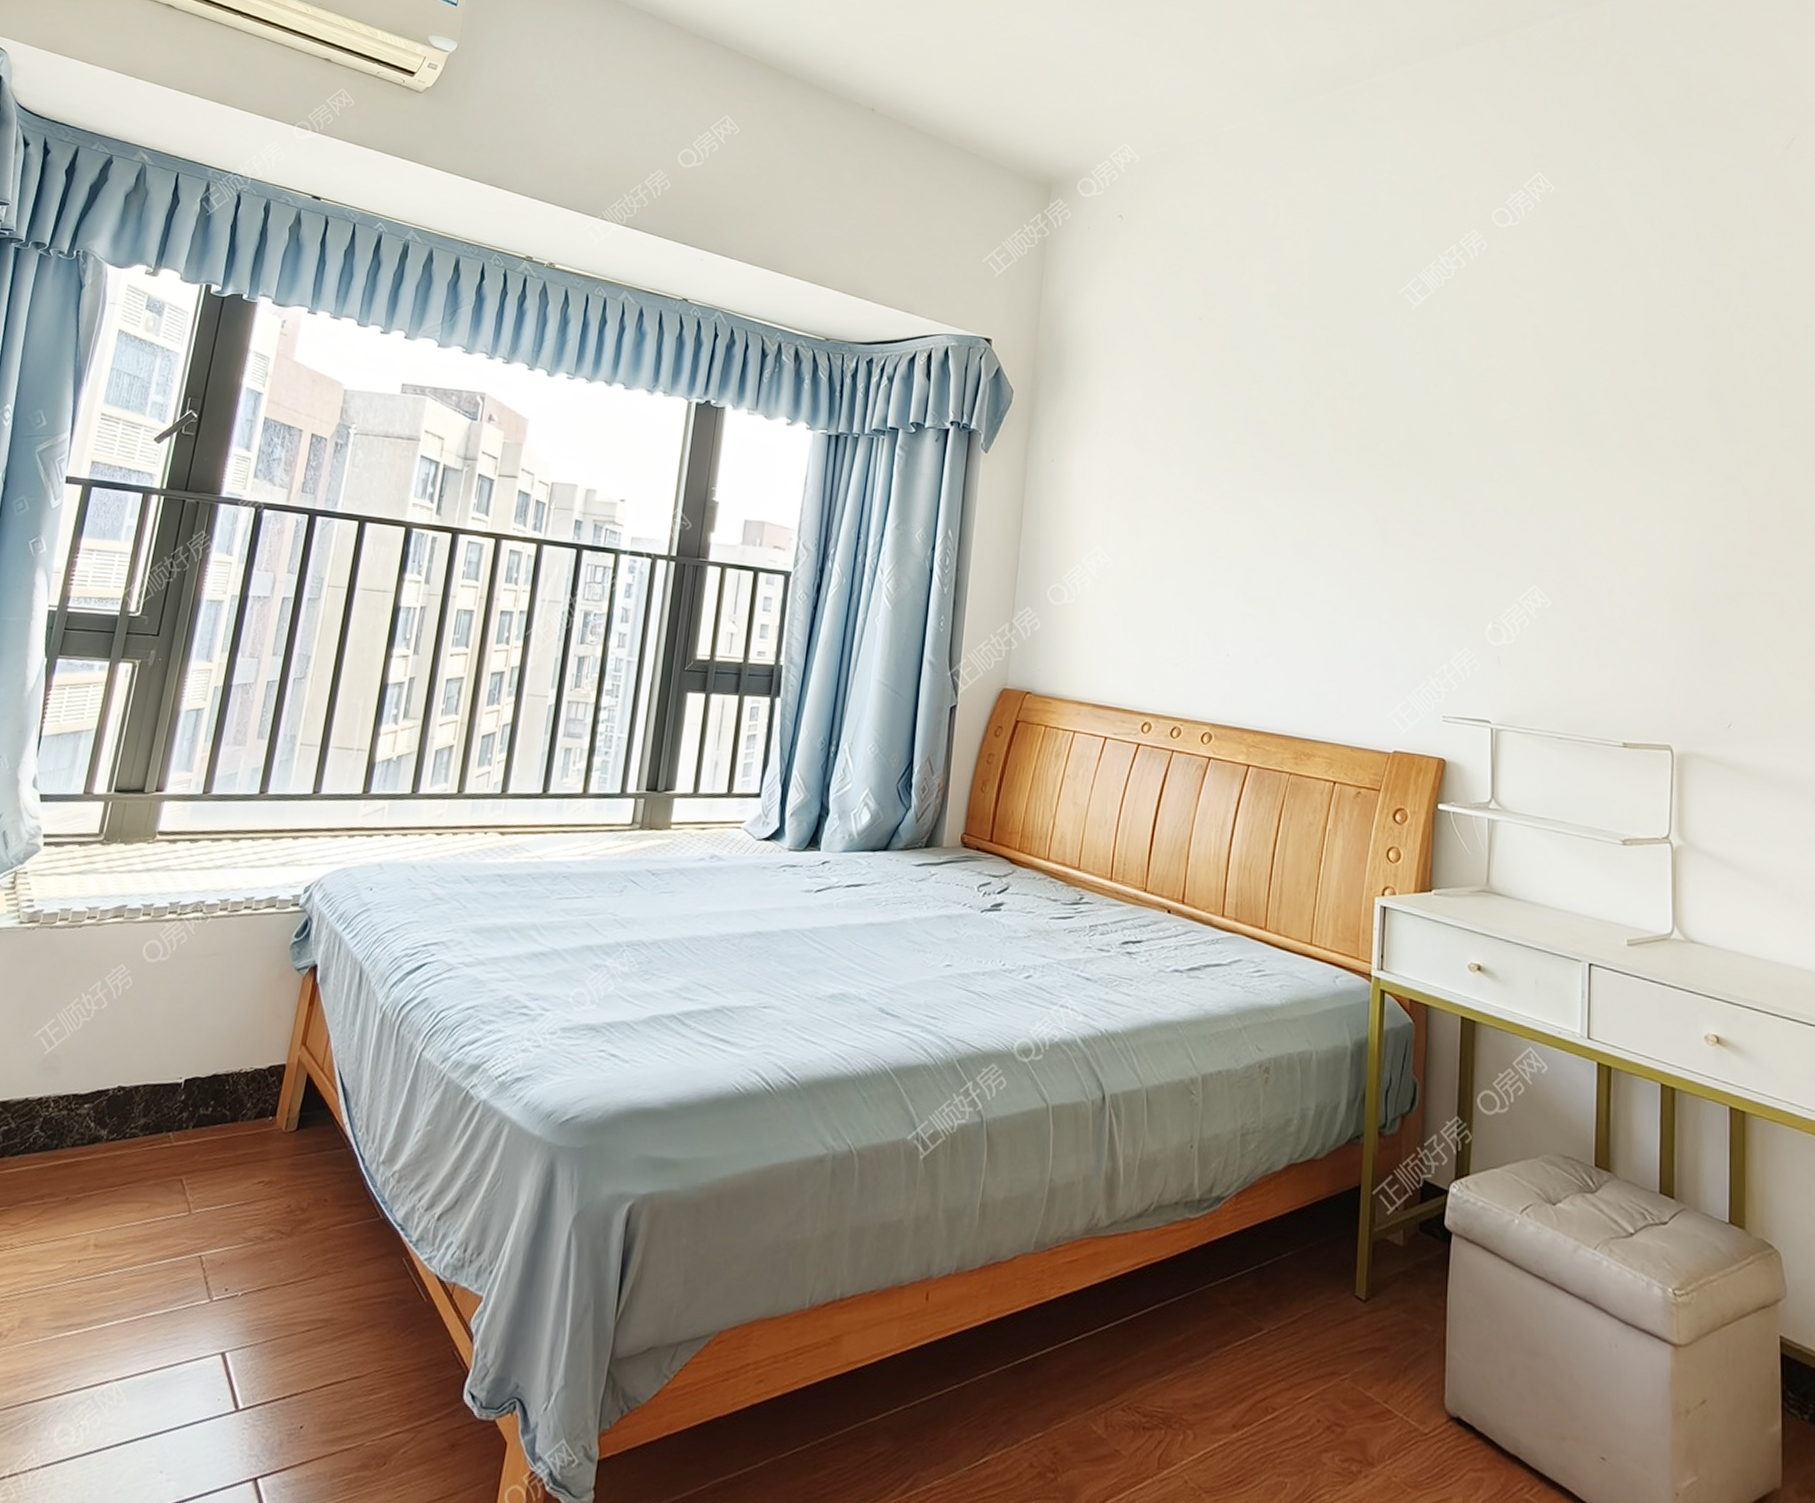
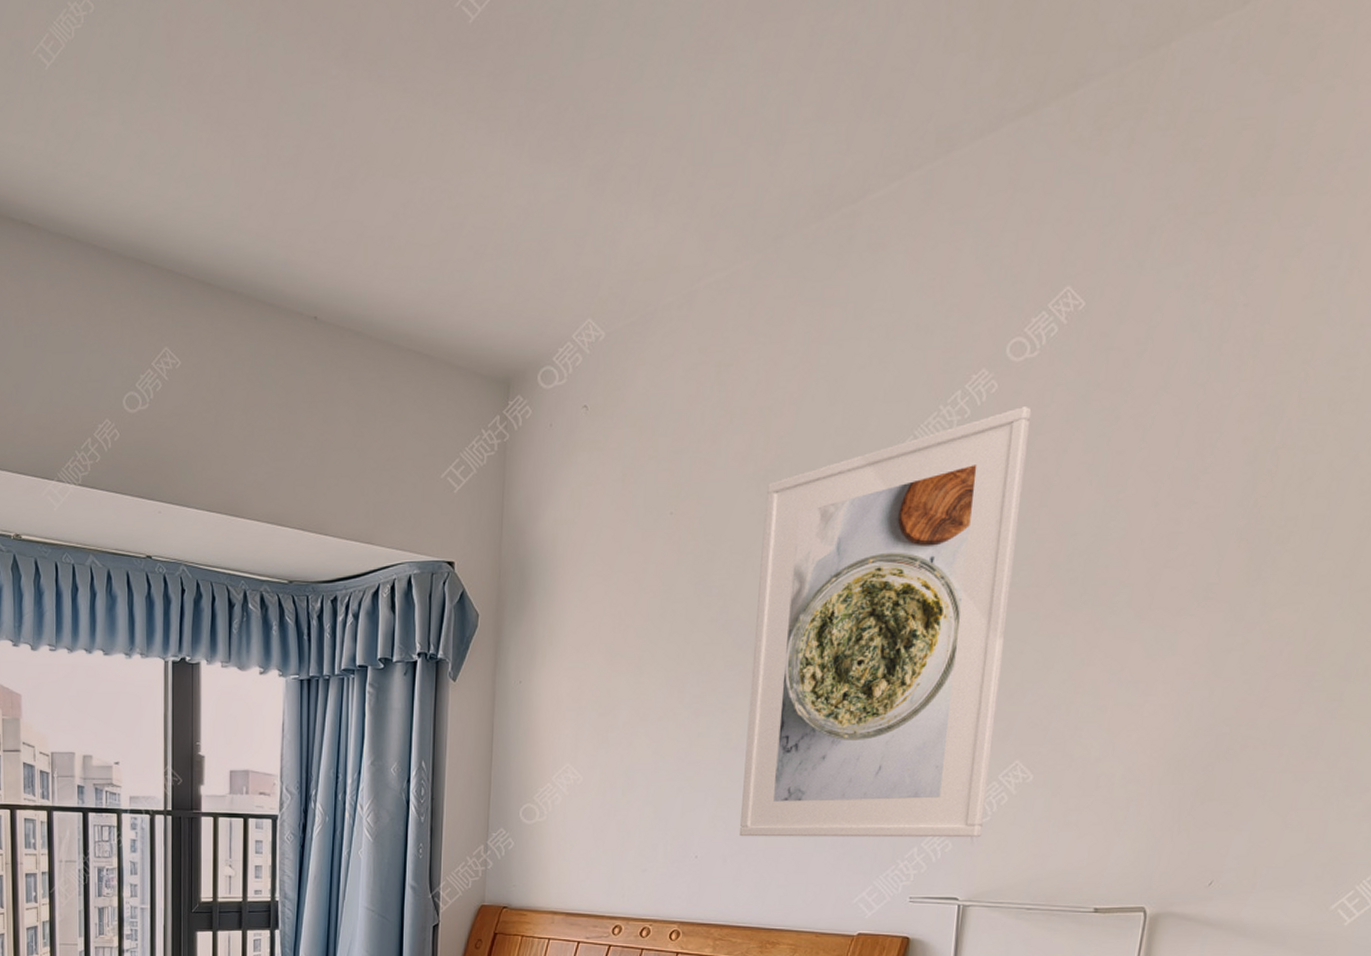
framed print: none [1270,265,1518,660] -> present [738,407,1032,838]

